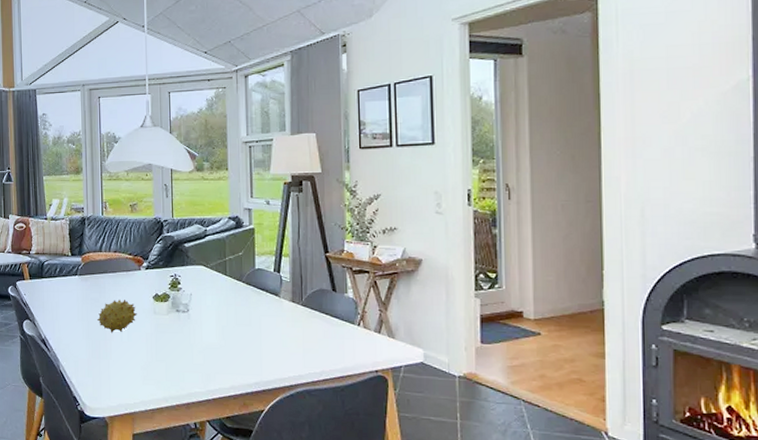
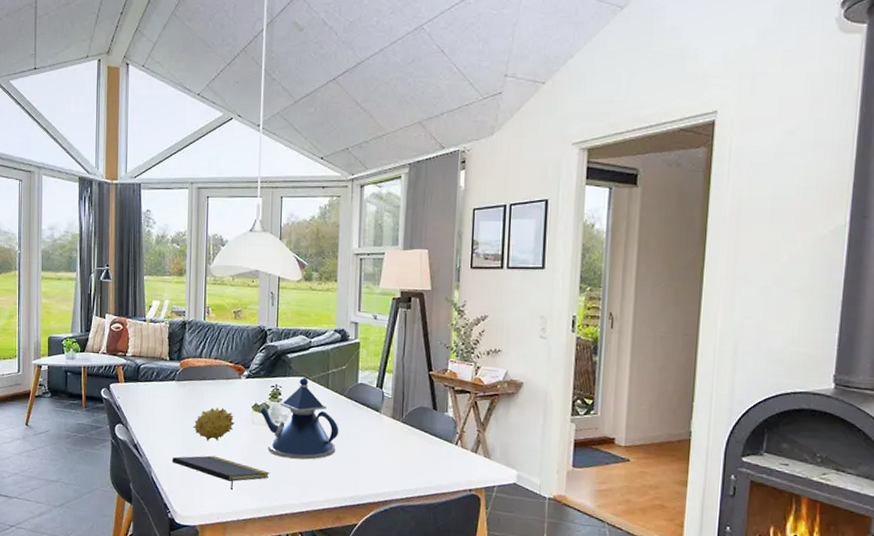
notepad: none [78,347,174,380] -> present [171,455,270,490]
teapot: none [158,265,240,347] -> present [257,377,339,460]

